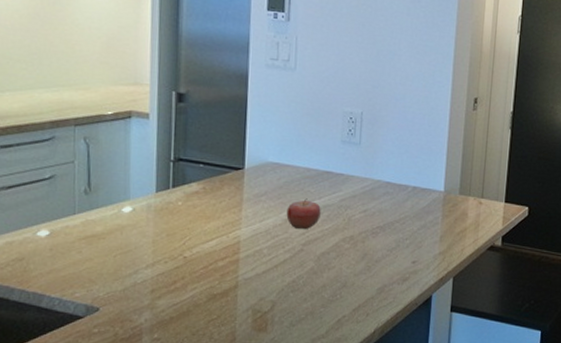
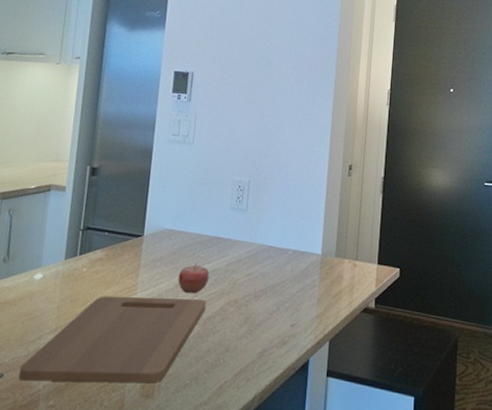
cutting board: none [116,230,319,318] -> present [18,296,206,383]

